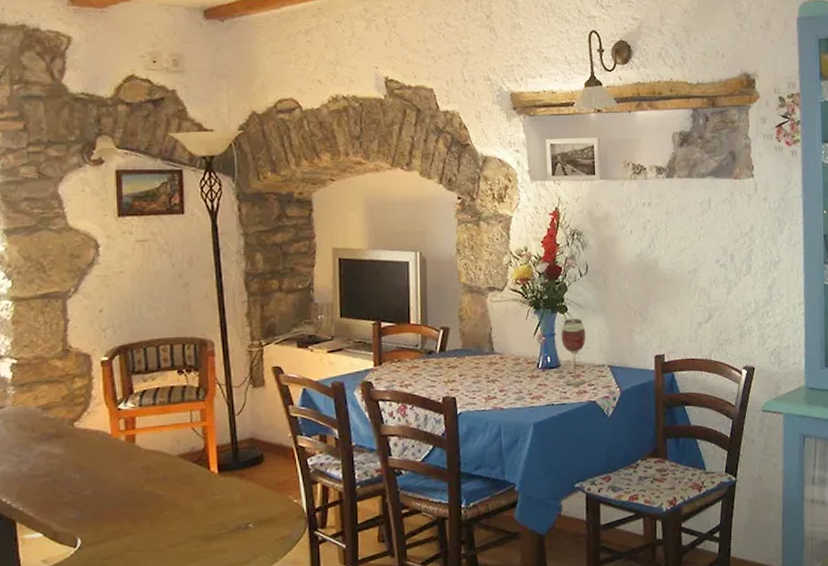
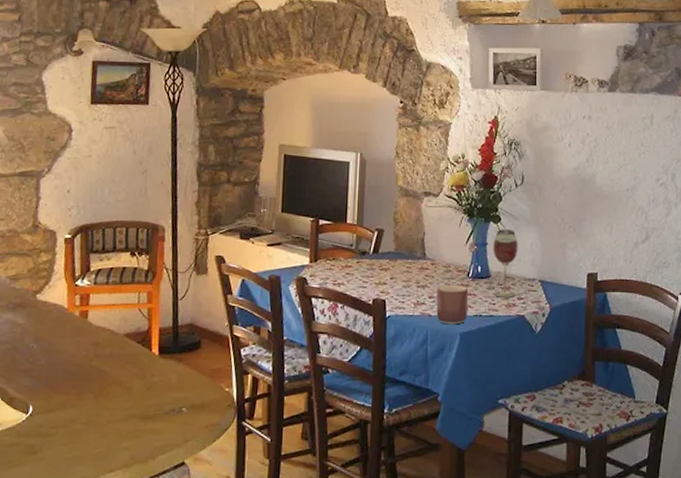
mug: none [507,376,540,416] -> present [436,284,469,325]

